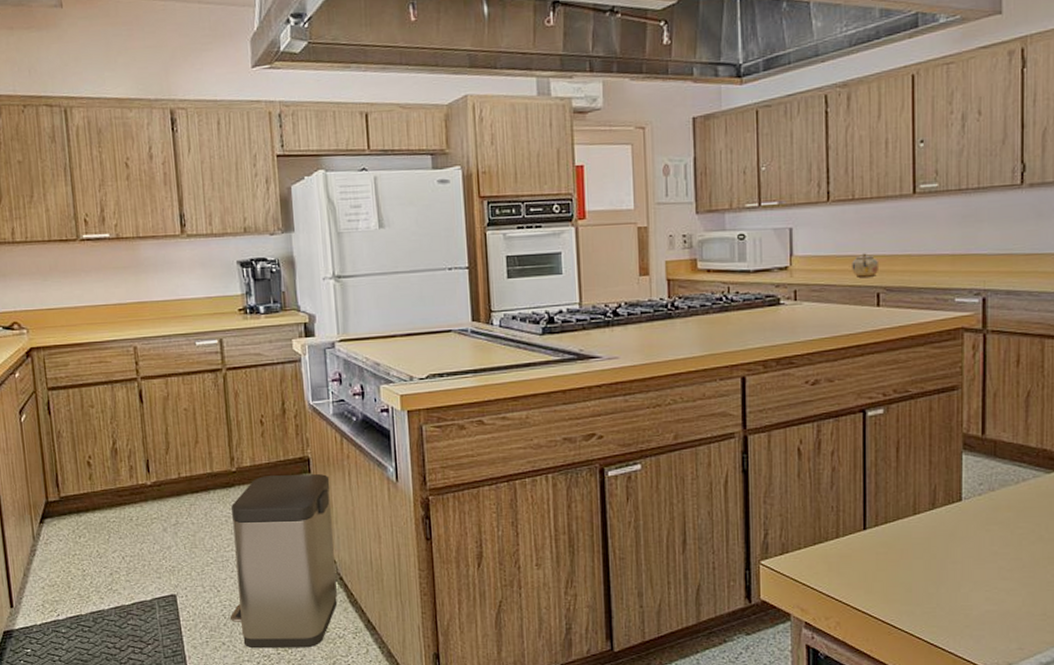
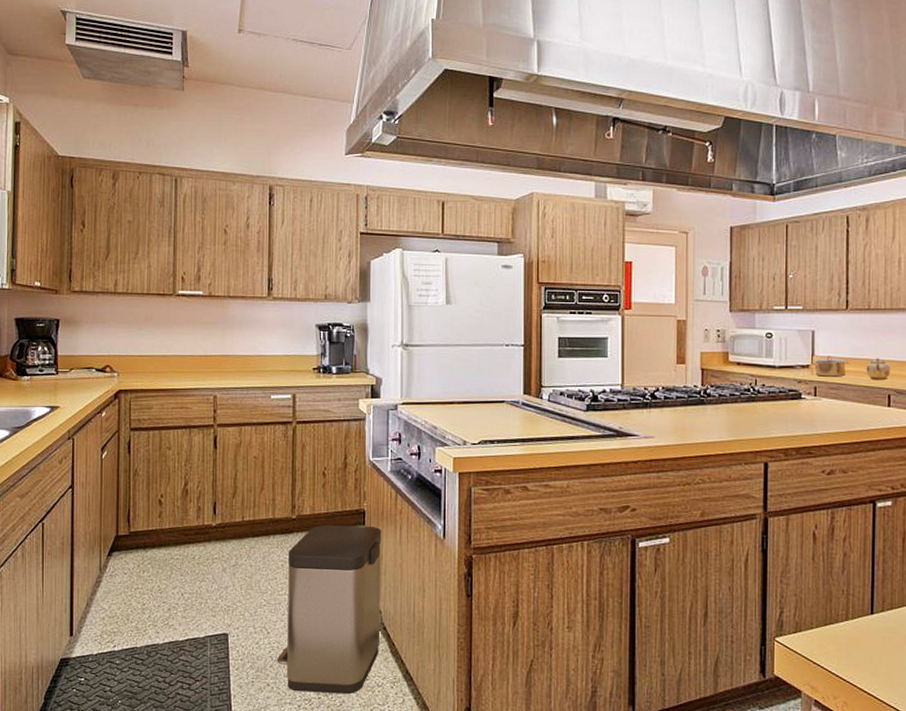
cooking pot: none [788,254,833,279] -> present [810,355,850,377]

